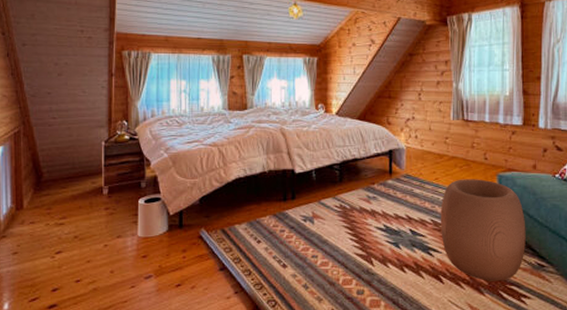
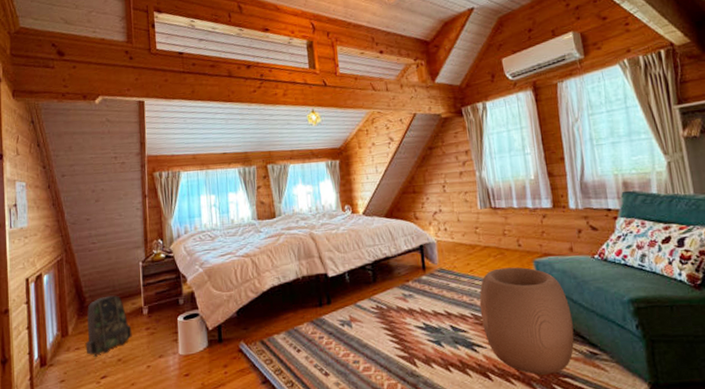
backpack: none [41,172,90,233] -> present [85,295,132,358]

